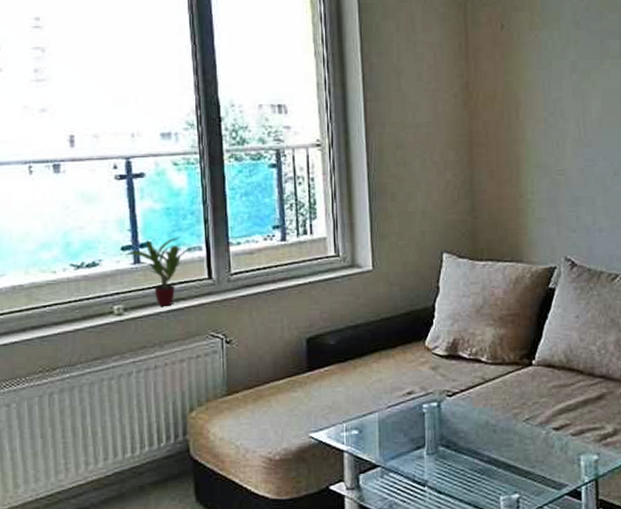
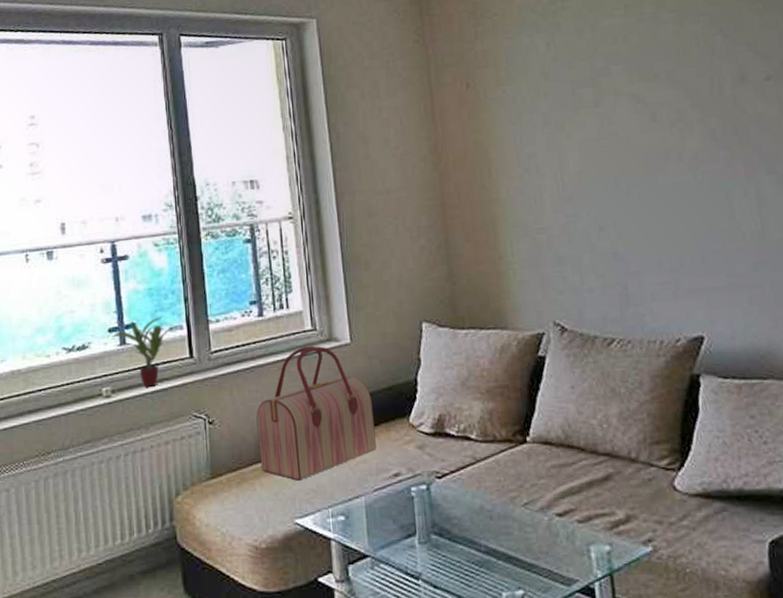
handbag: none [275,271,392,398] -> present [256,345,376,481]

